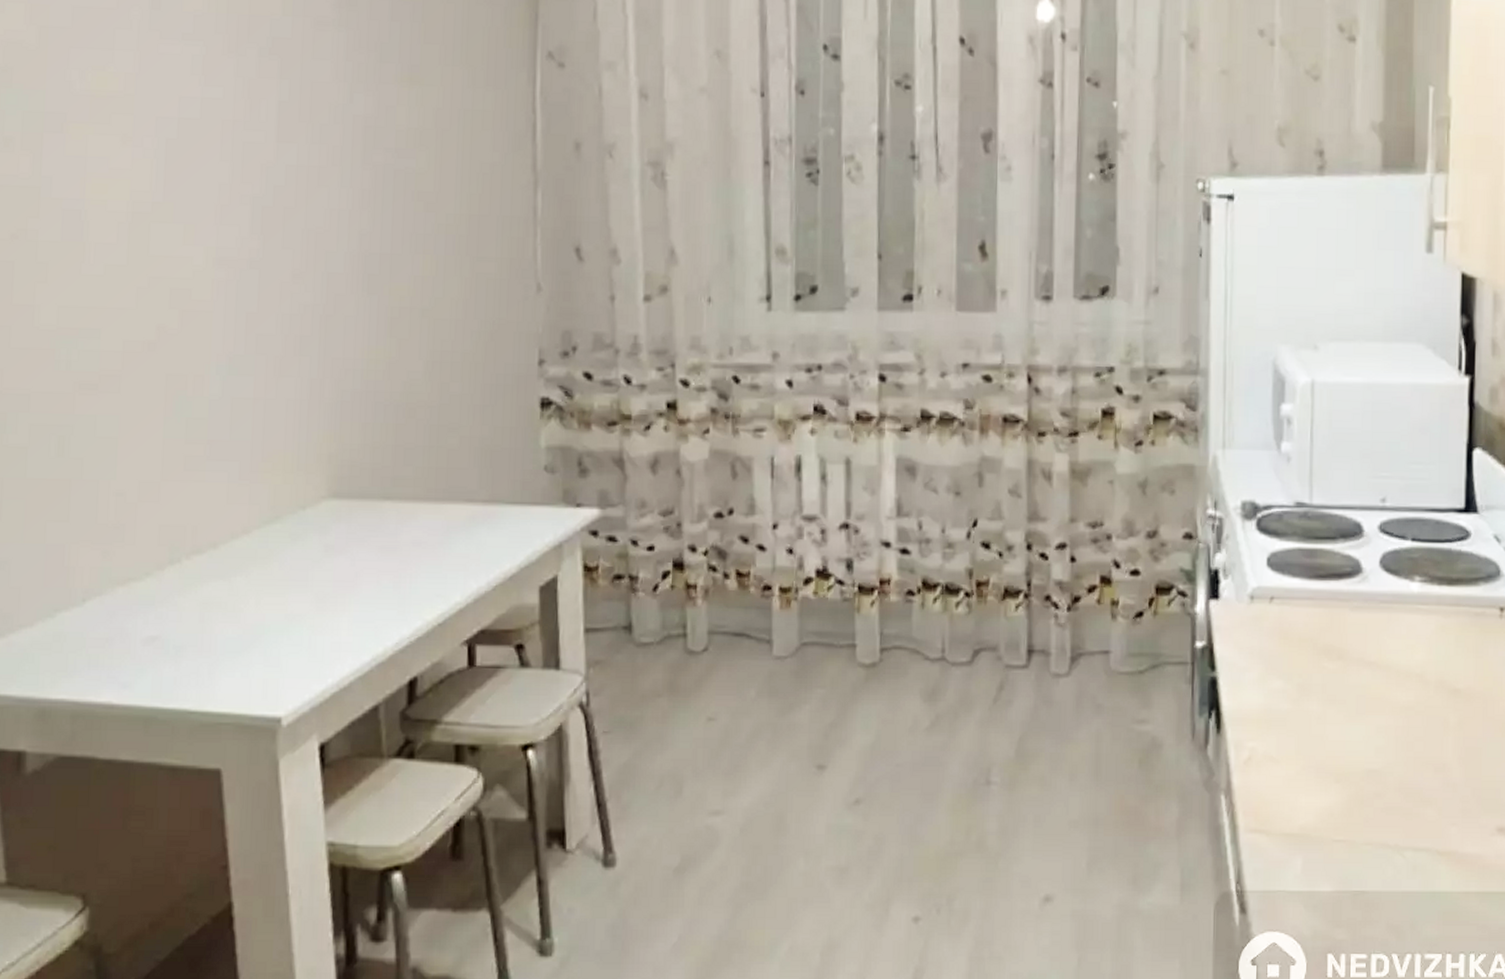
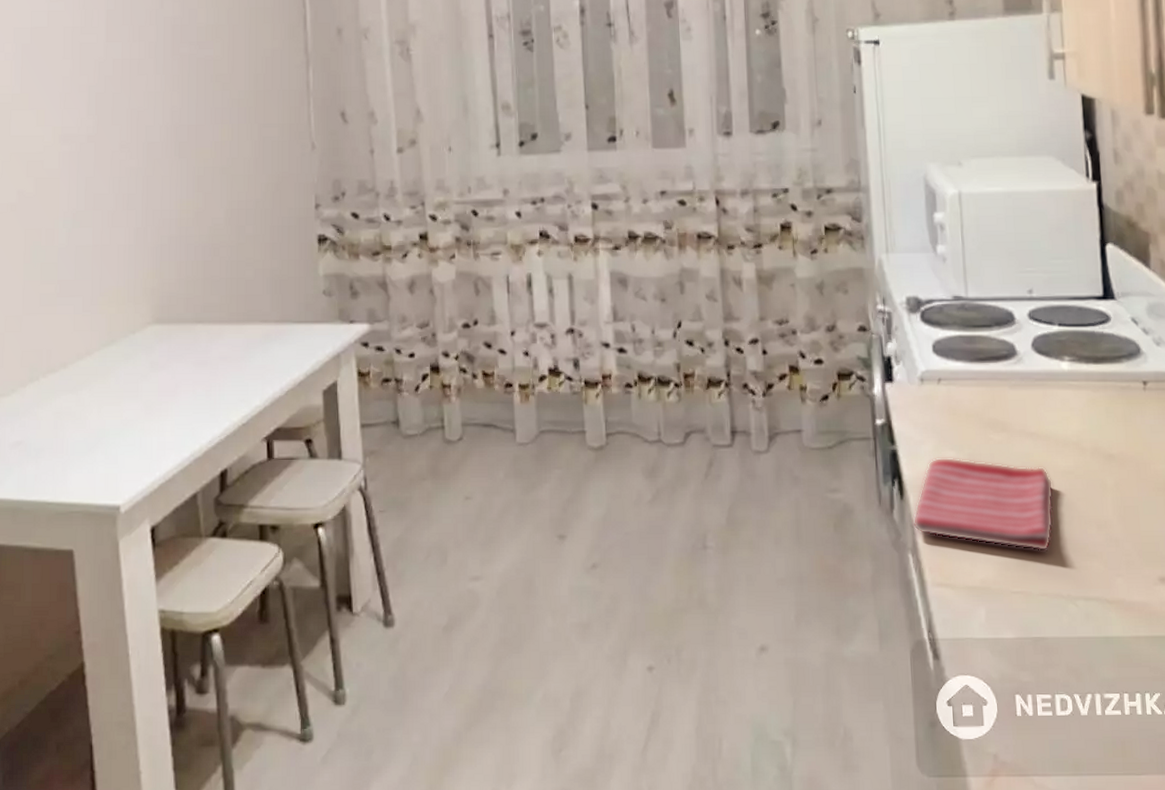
dish towel: none [1228,687,1390,796] -> present [912,457,1054,551]

